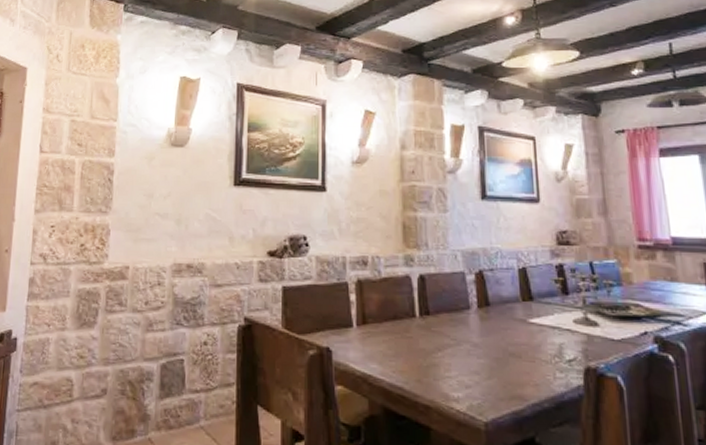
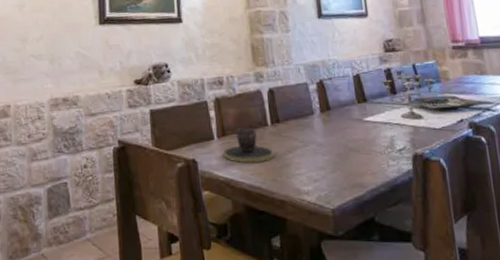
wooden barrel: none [361,316,421,359] -> present [222,127,275,164]

